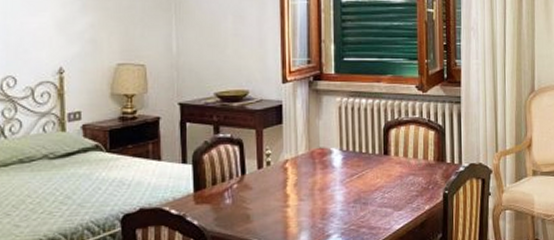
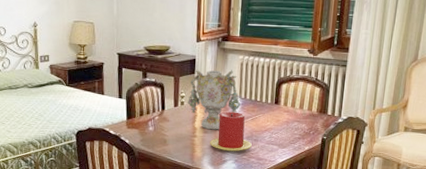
vase: none [275,115,343,196] -> present [187,69,241,130]
candle: none [307,169,360,223] -> present [210,111,252,152]

